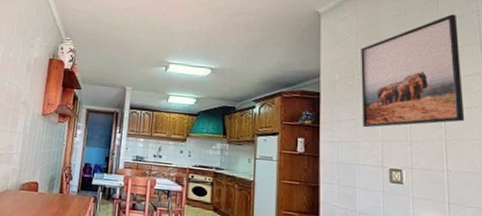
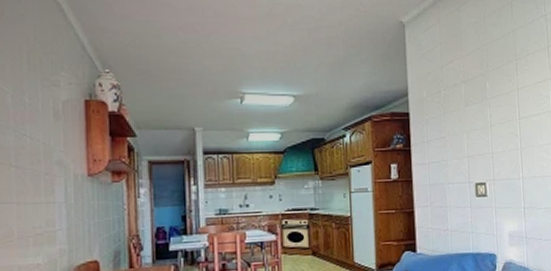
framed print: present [361,14,465,128] -> none [445,19,536,145]

